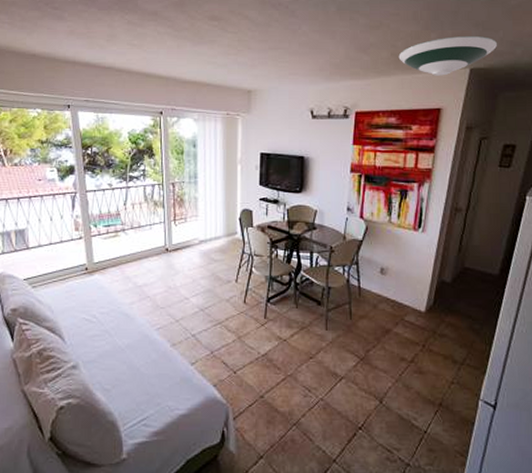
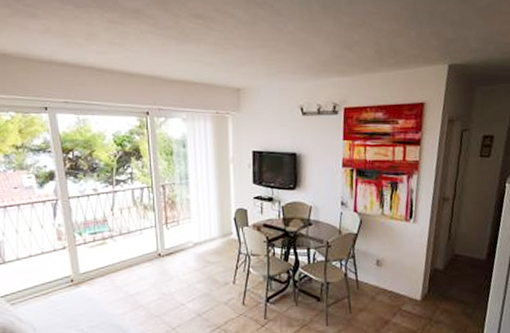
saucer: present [398,35,498,76] -> none [382,33,472,72]

